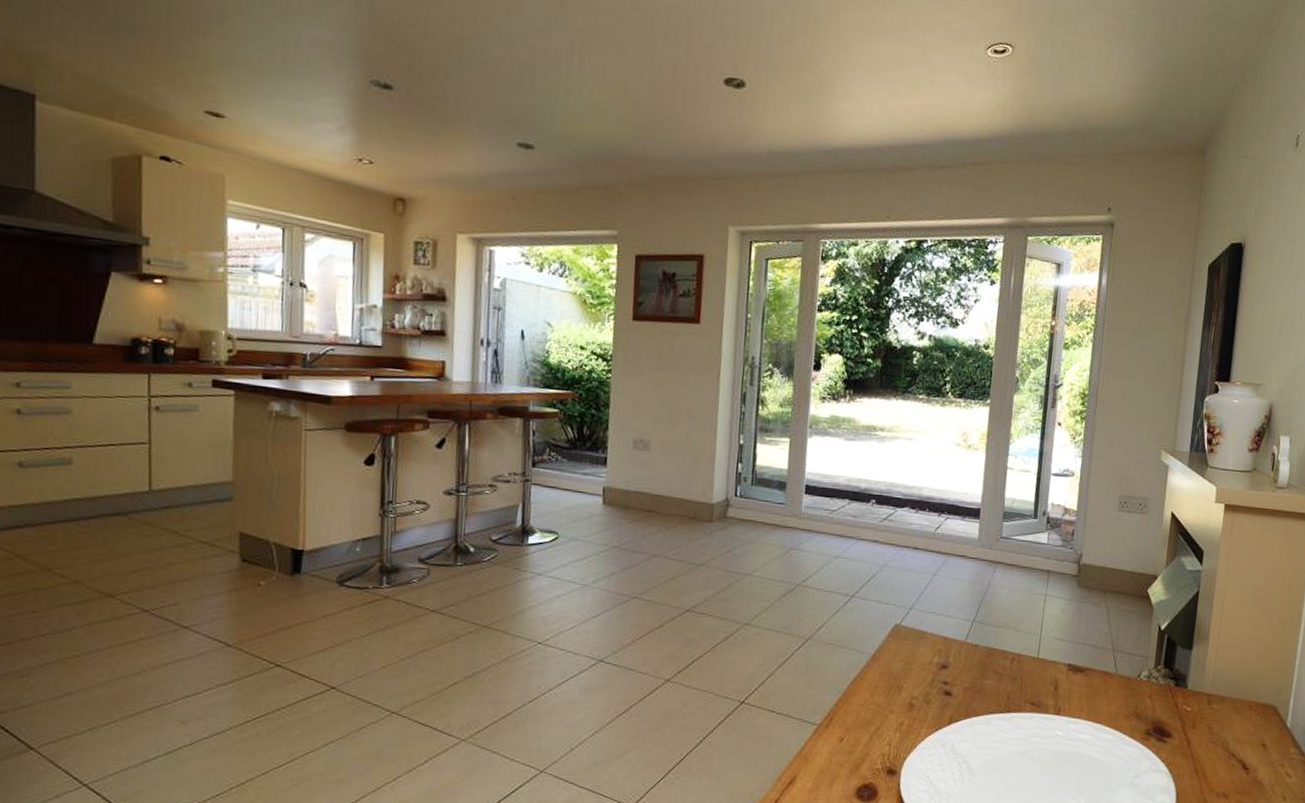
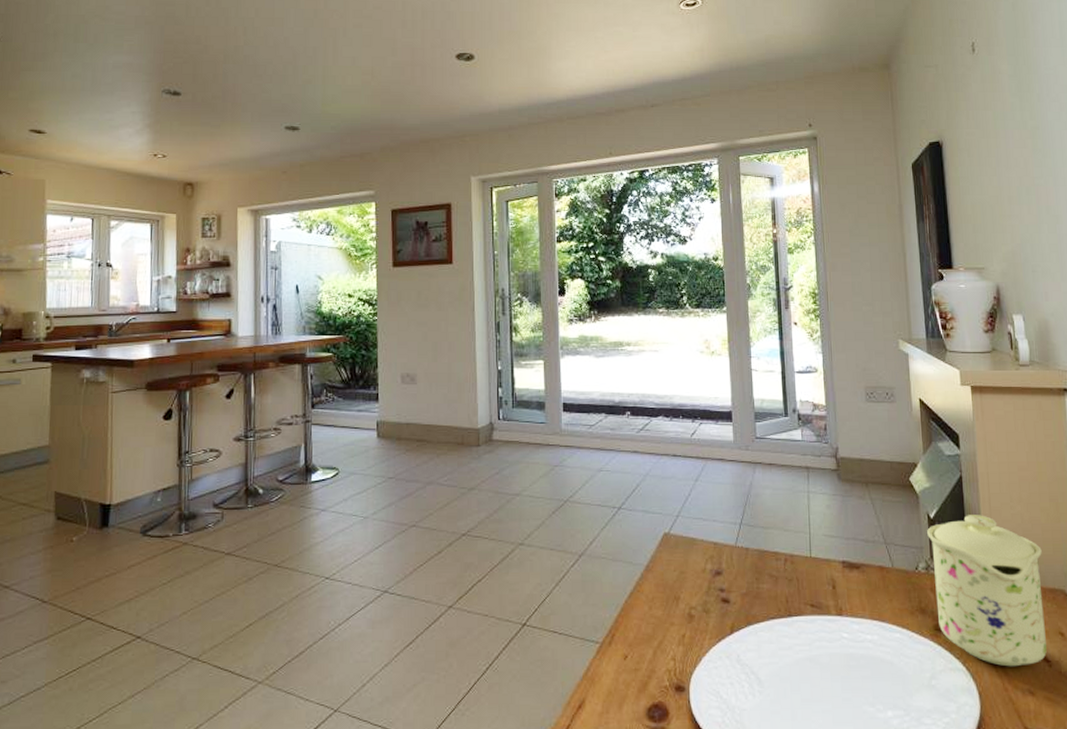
mug: none [1150,629,1262,772] -> present [927,515,1047,667]

